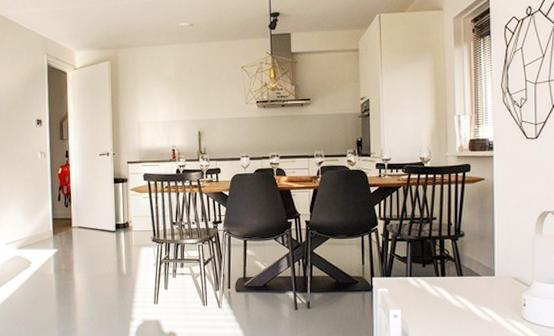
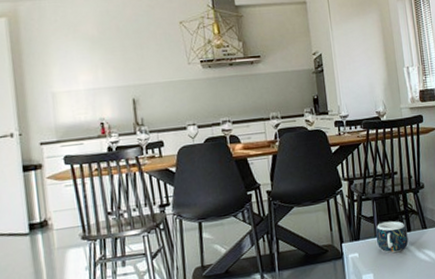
mug: none [407,263,441,294] -> present [376,221,409,253]

